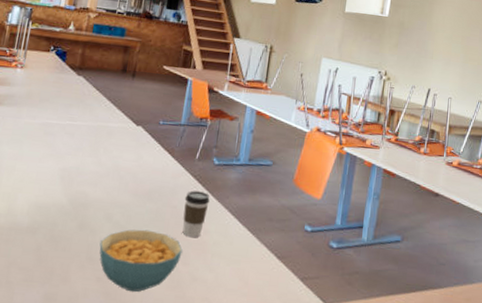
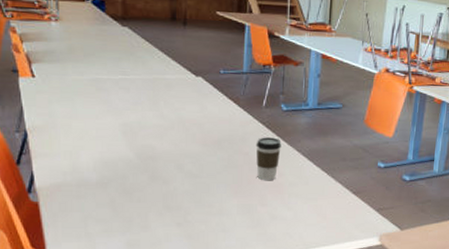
cereal bowl: present [99,229,183,293] -> none [175,177,259,234]

